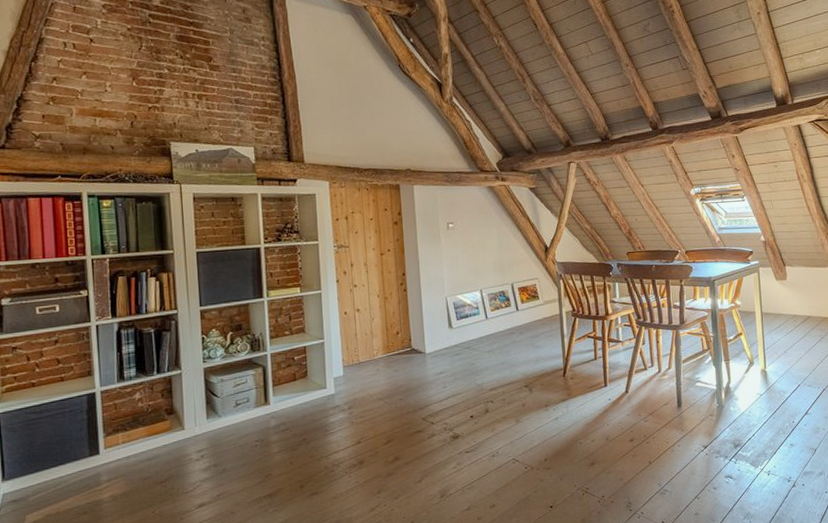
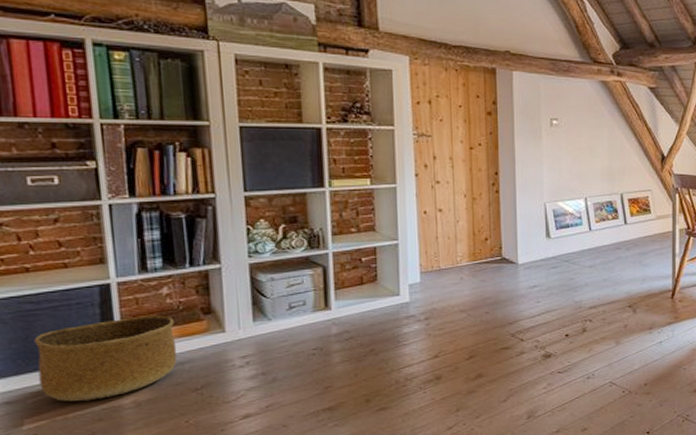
basket: none [36,417,146,498] -> present [34,315,177,402]

